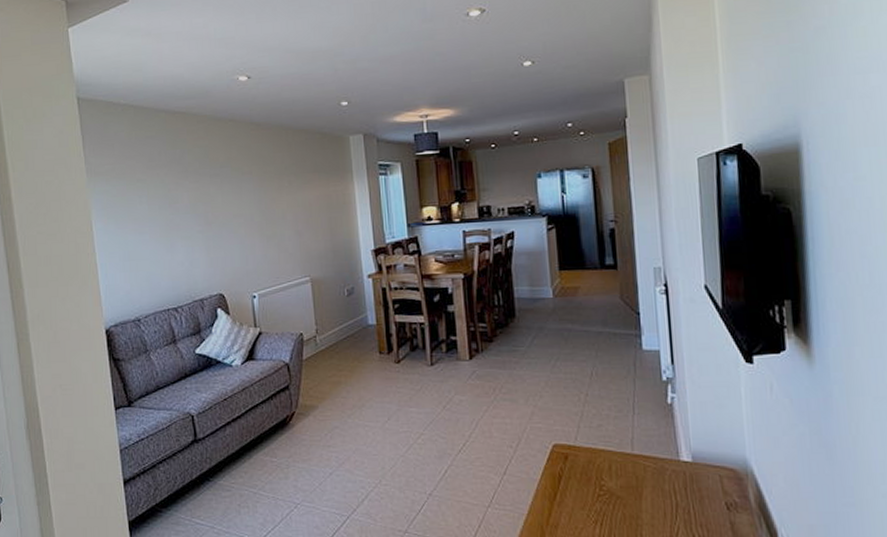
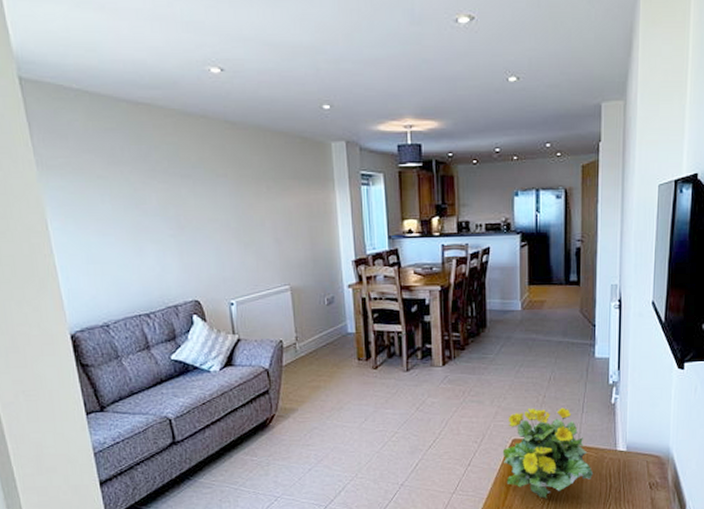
flowering plant: none [542,407,654,518] -> present [502,407,594,499]

